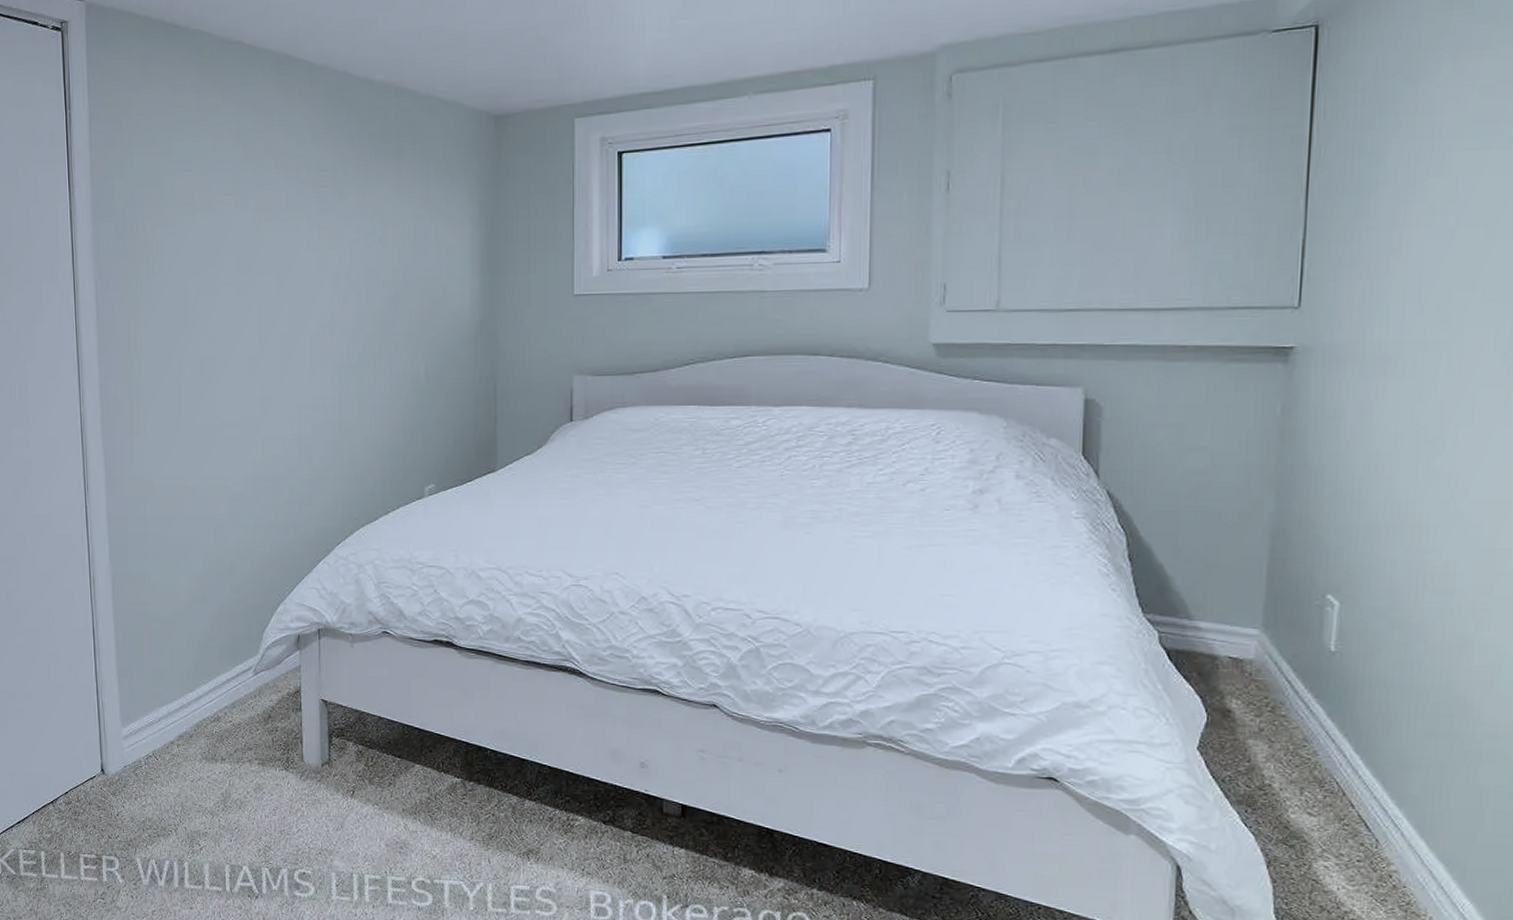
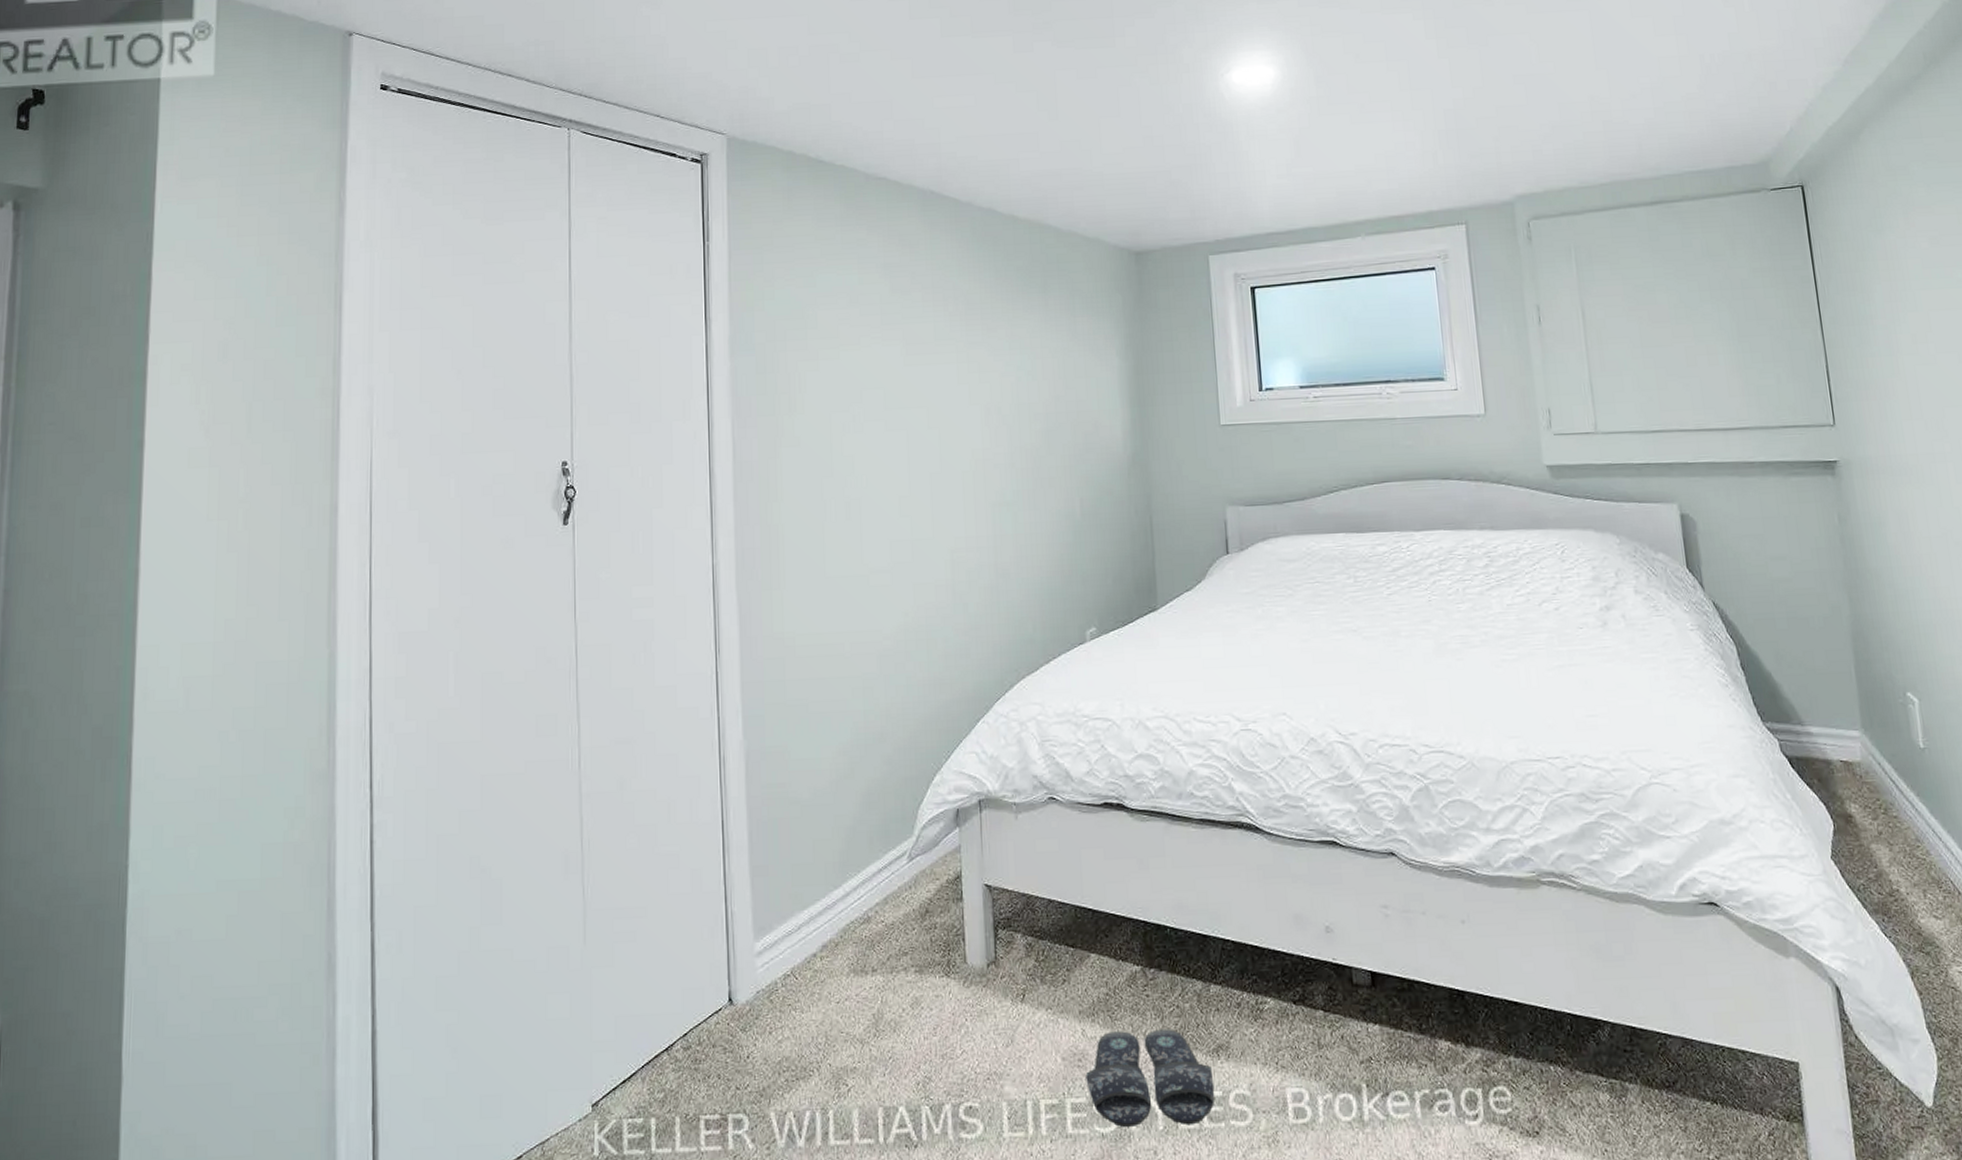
slippers: none [406,828,523,909] -> present [1085,1029,1215,1127]

